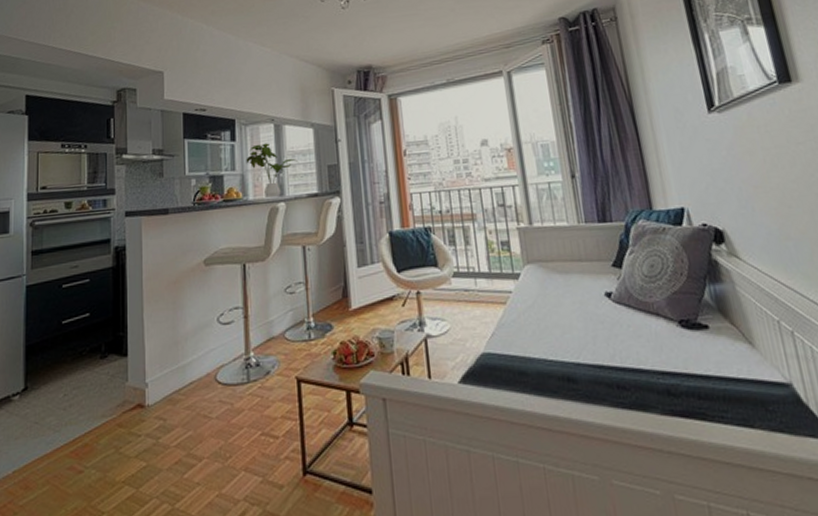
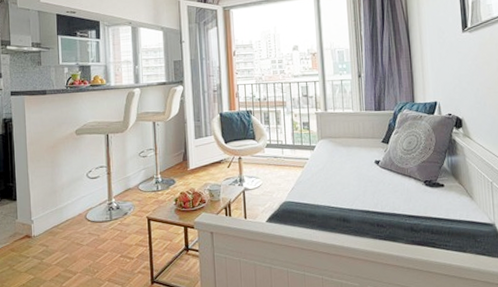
house plant: present [246,143,299,198] -> none [108,41,151,84]

